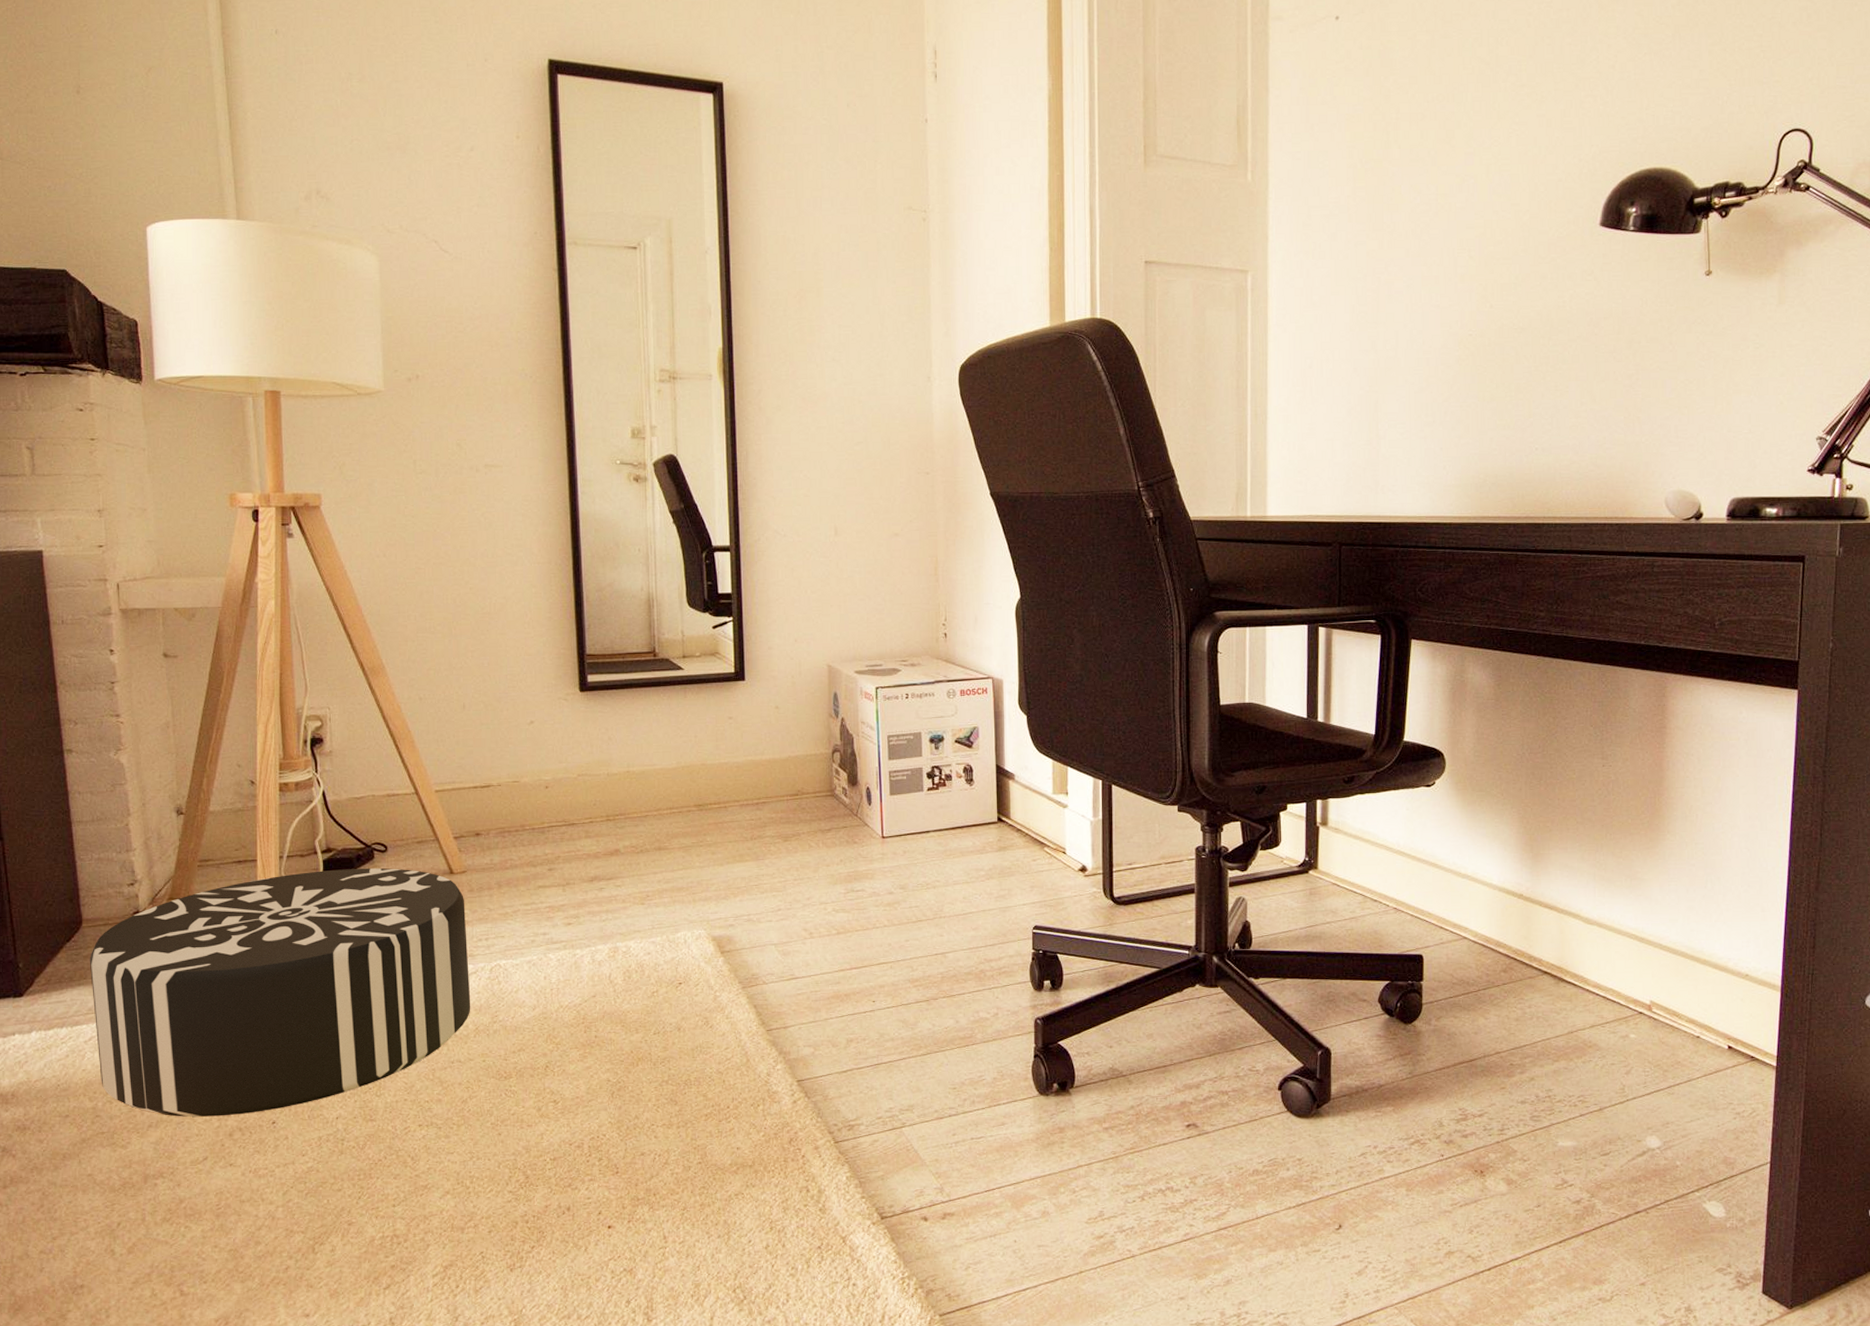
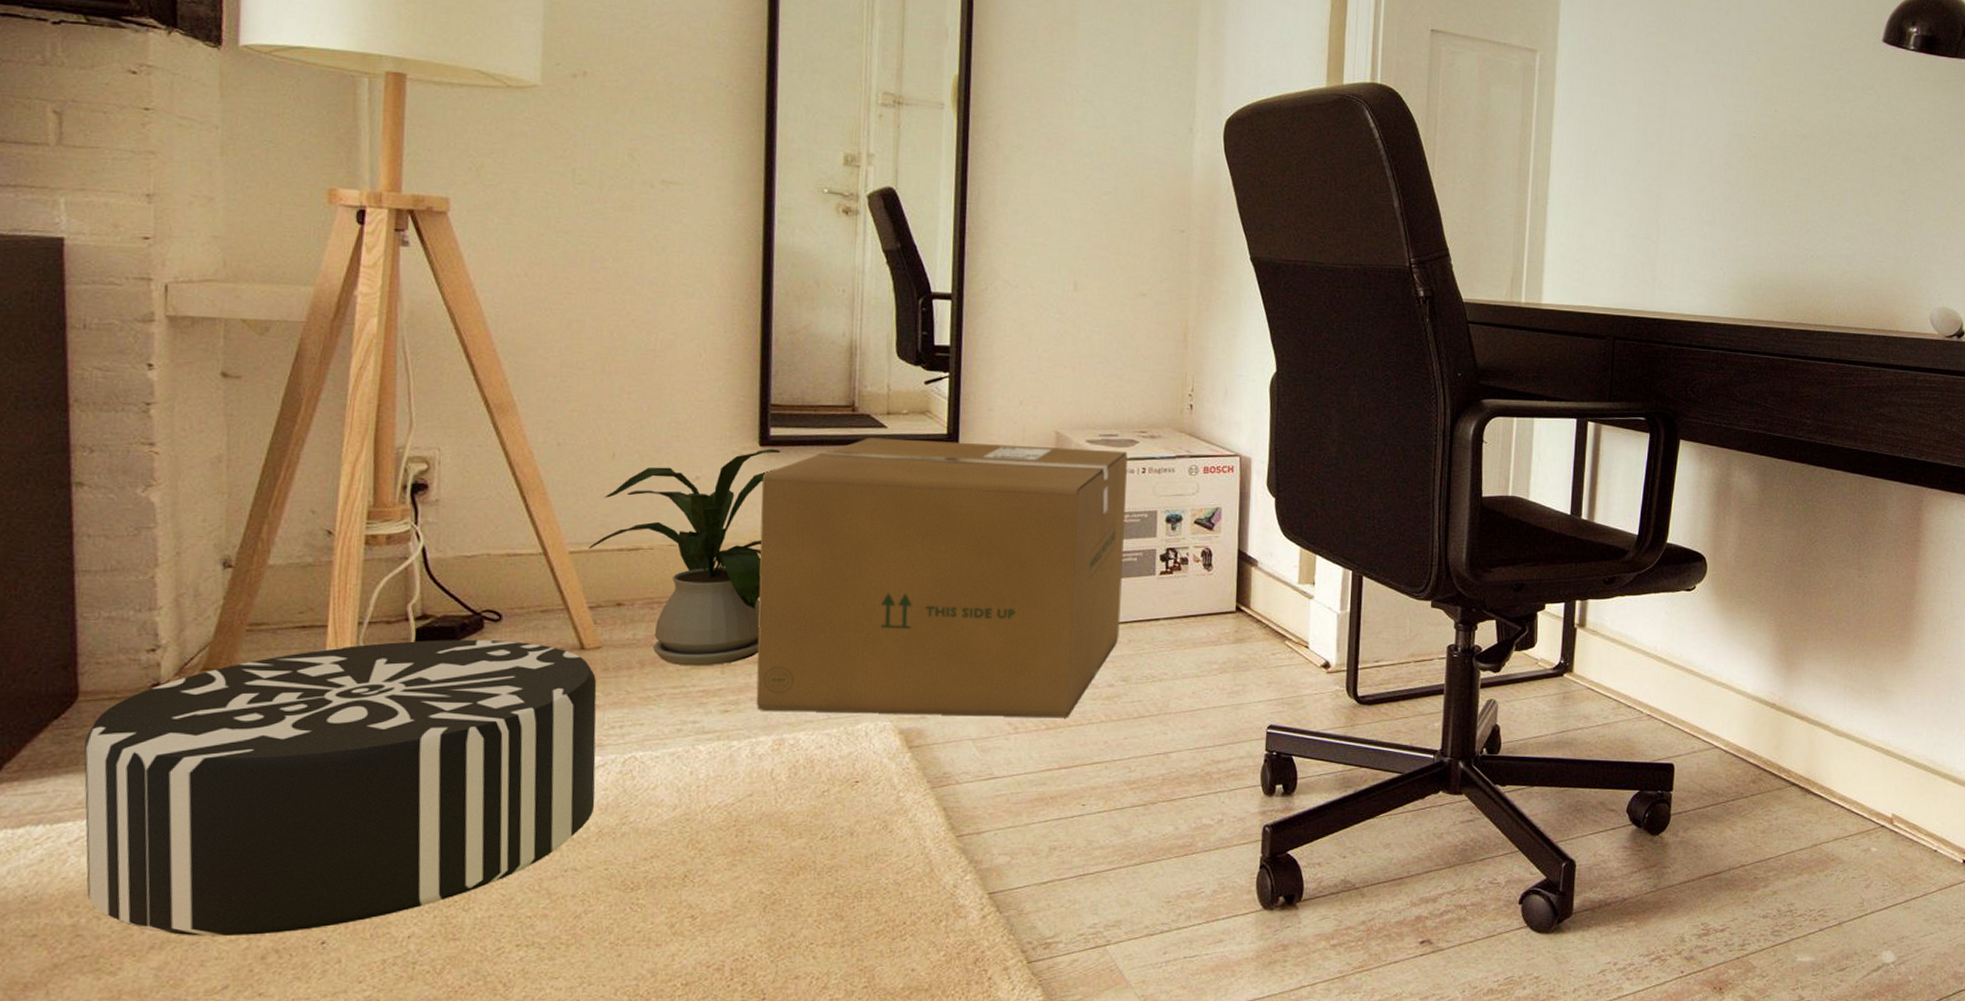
house plant: none [450,693,598,886] -> present [589,448,781,666]
box: none [584,679,895,923] -> present [756,438,1128,717]

